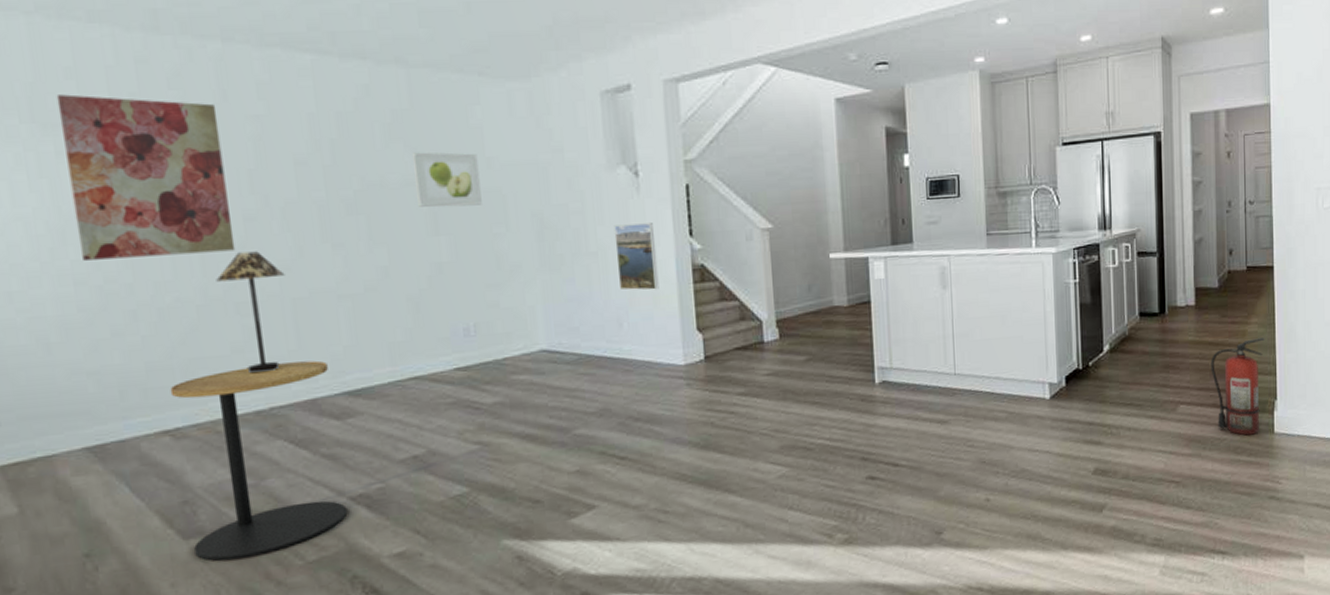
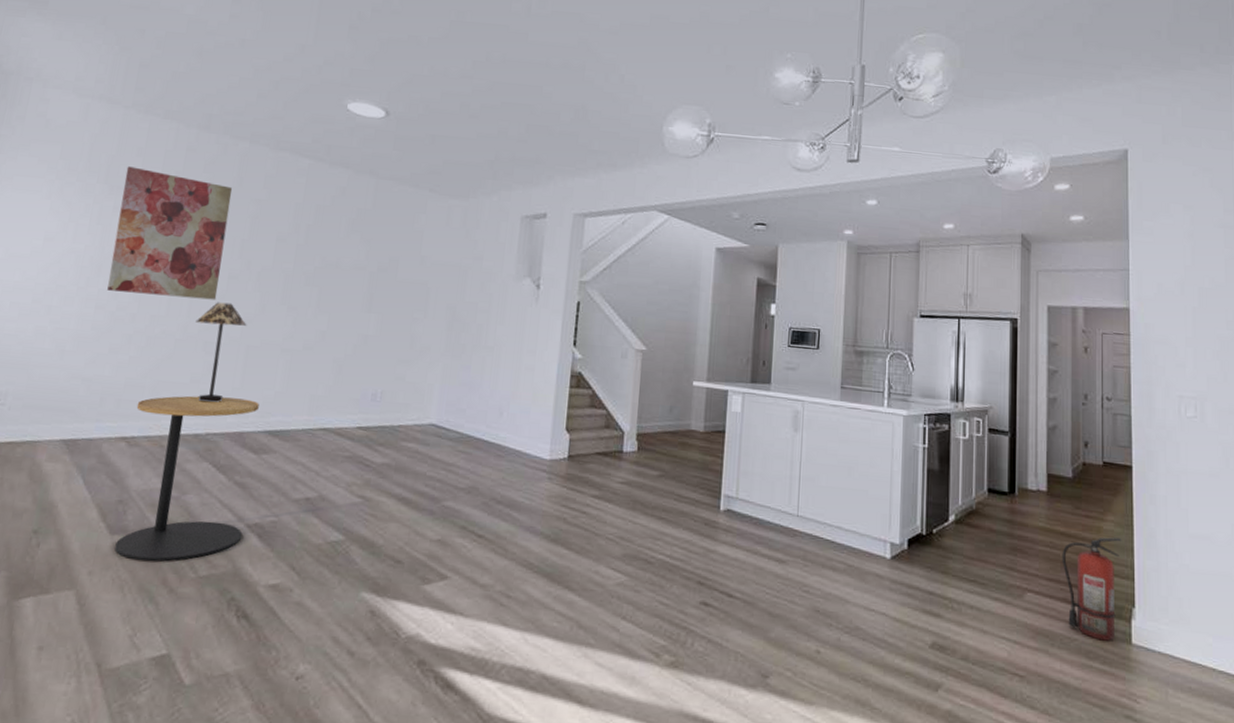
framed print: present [413,152,482,208] -> none [360,244,415,293]
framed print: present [614,223,659,290] -> none [507,327,544,388]

